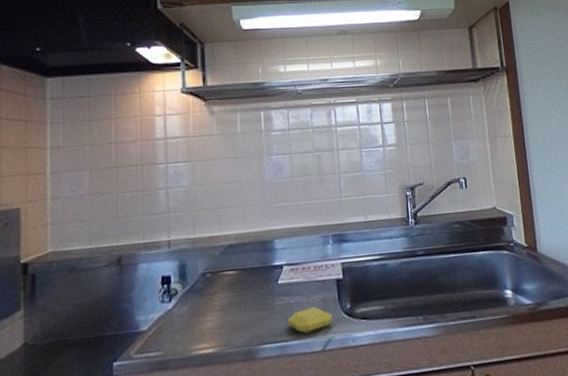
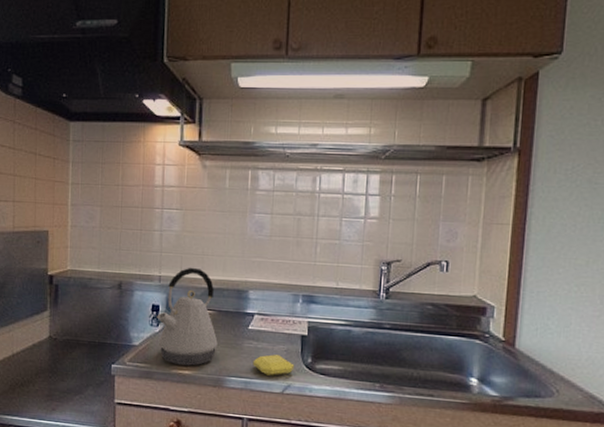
kettle: none [168,224,245,345] -> present [157,267,218,366]

